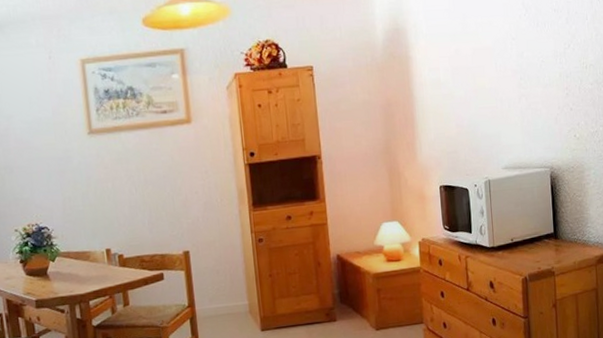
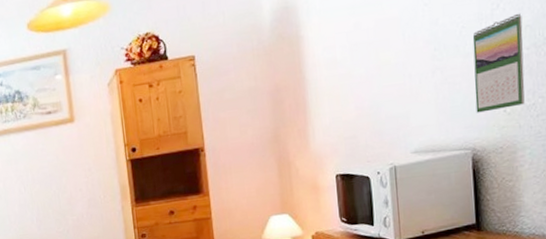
calendar: none [550,53,590,136] -> present [472,13,525,113]

